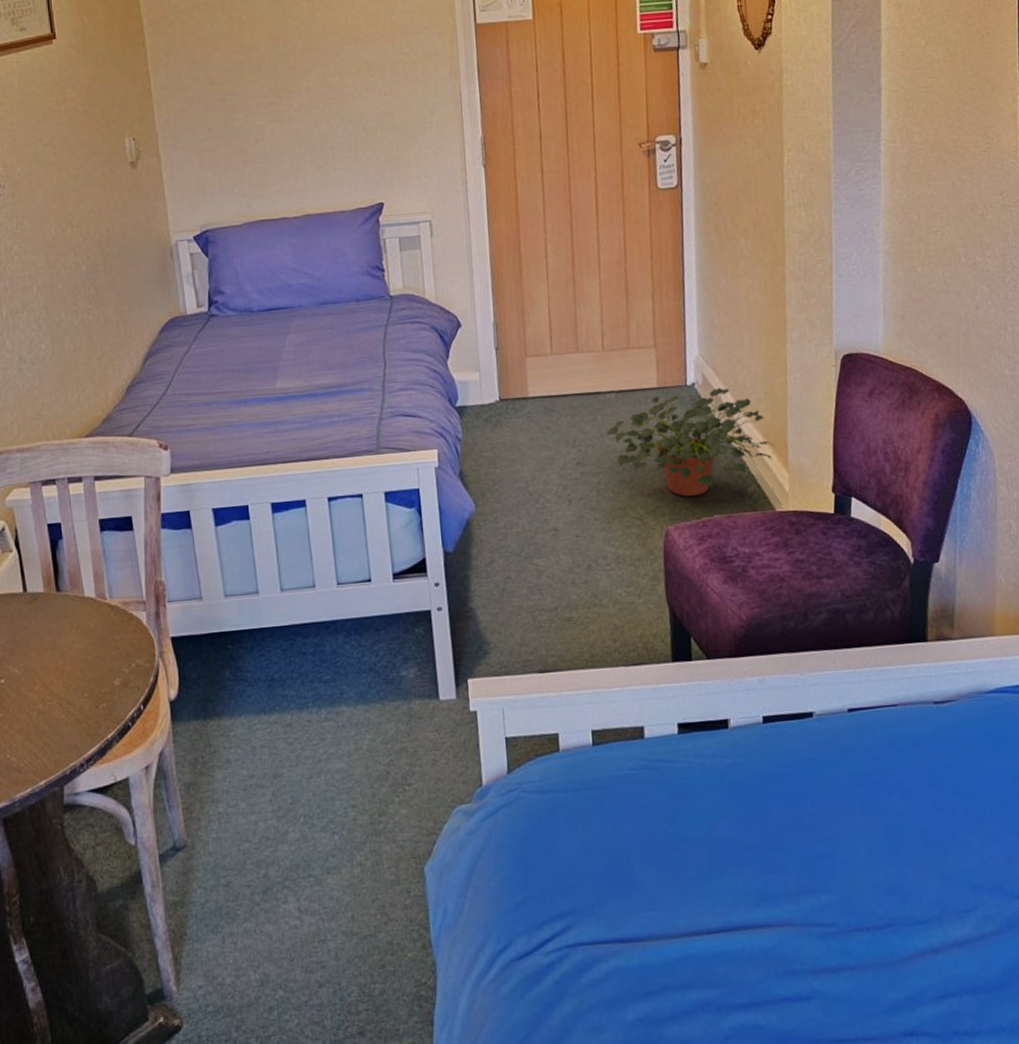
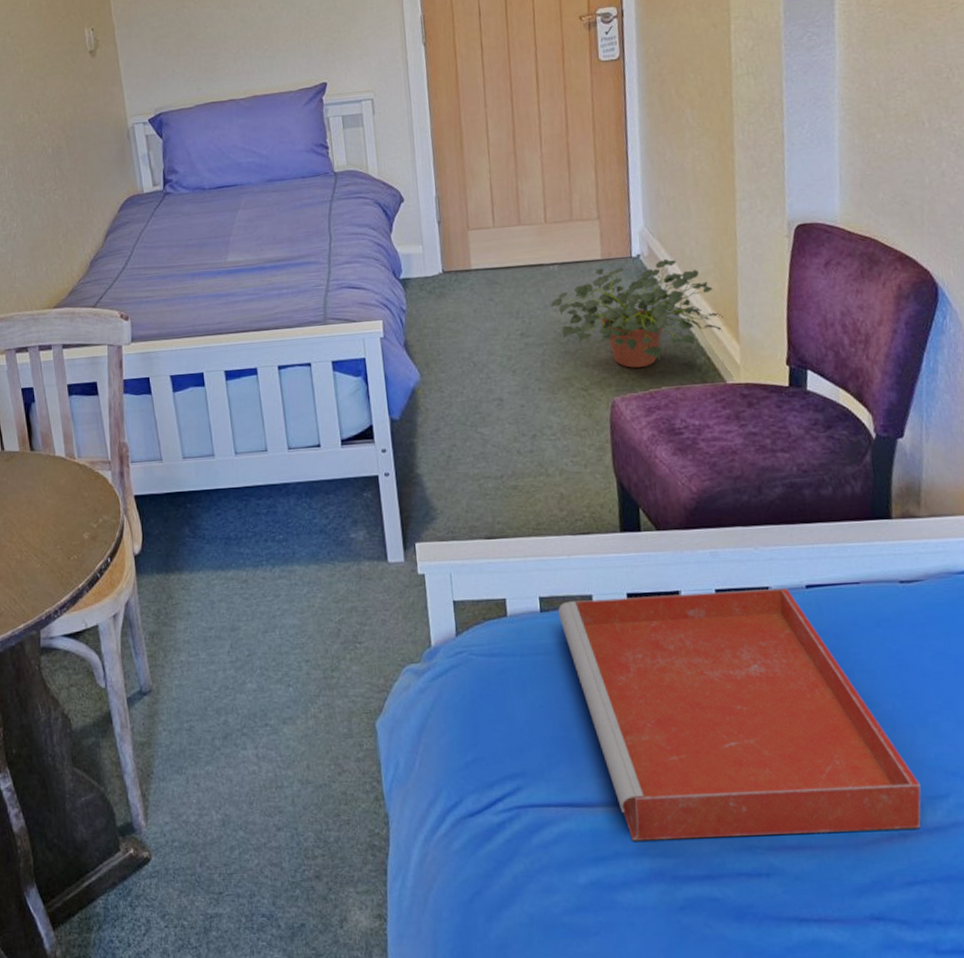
tray: none [610,712,952,974] -> present [558,588,922,841]

